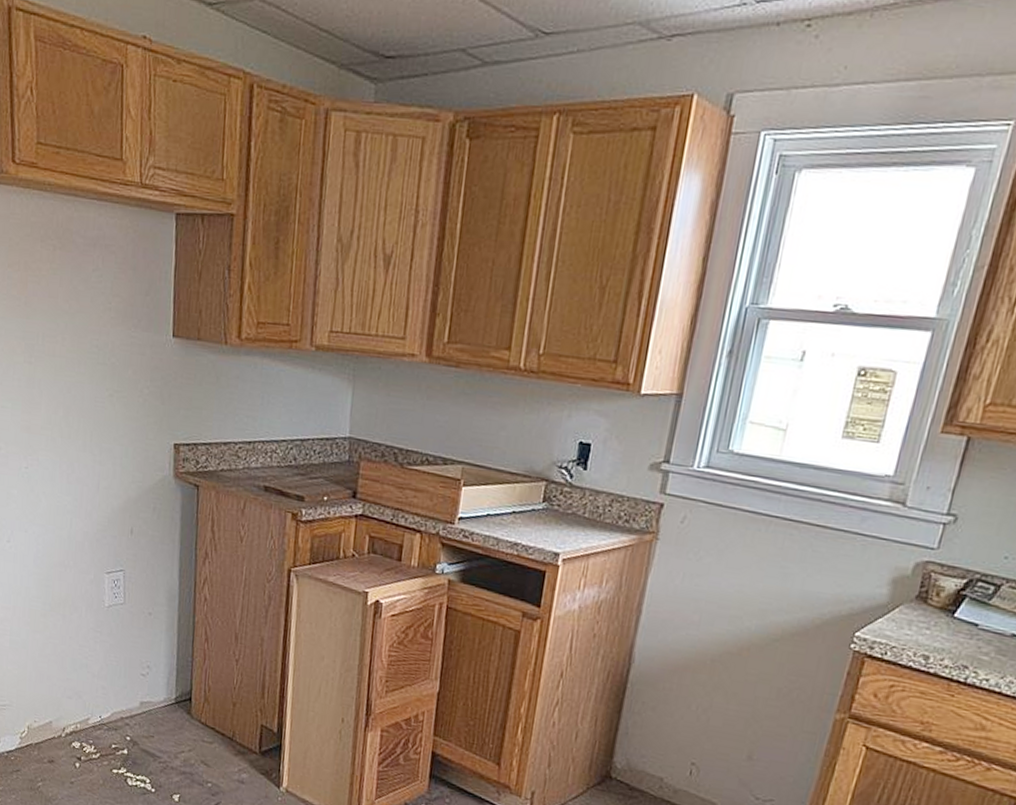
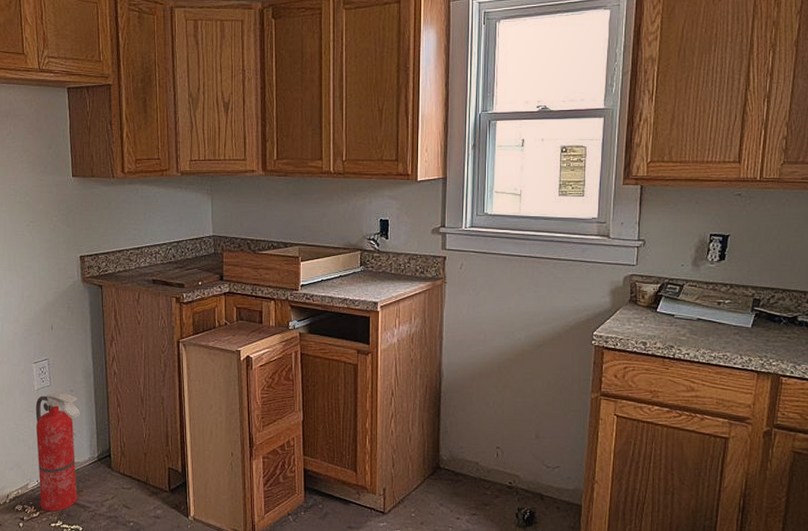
fire extinguisher: none [101,612,158,756] -> present [35,392,80,512]

